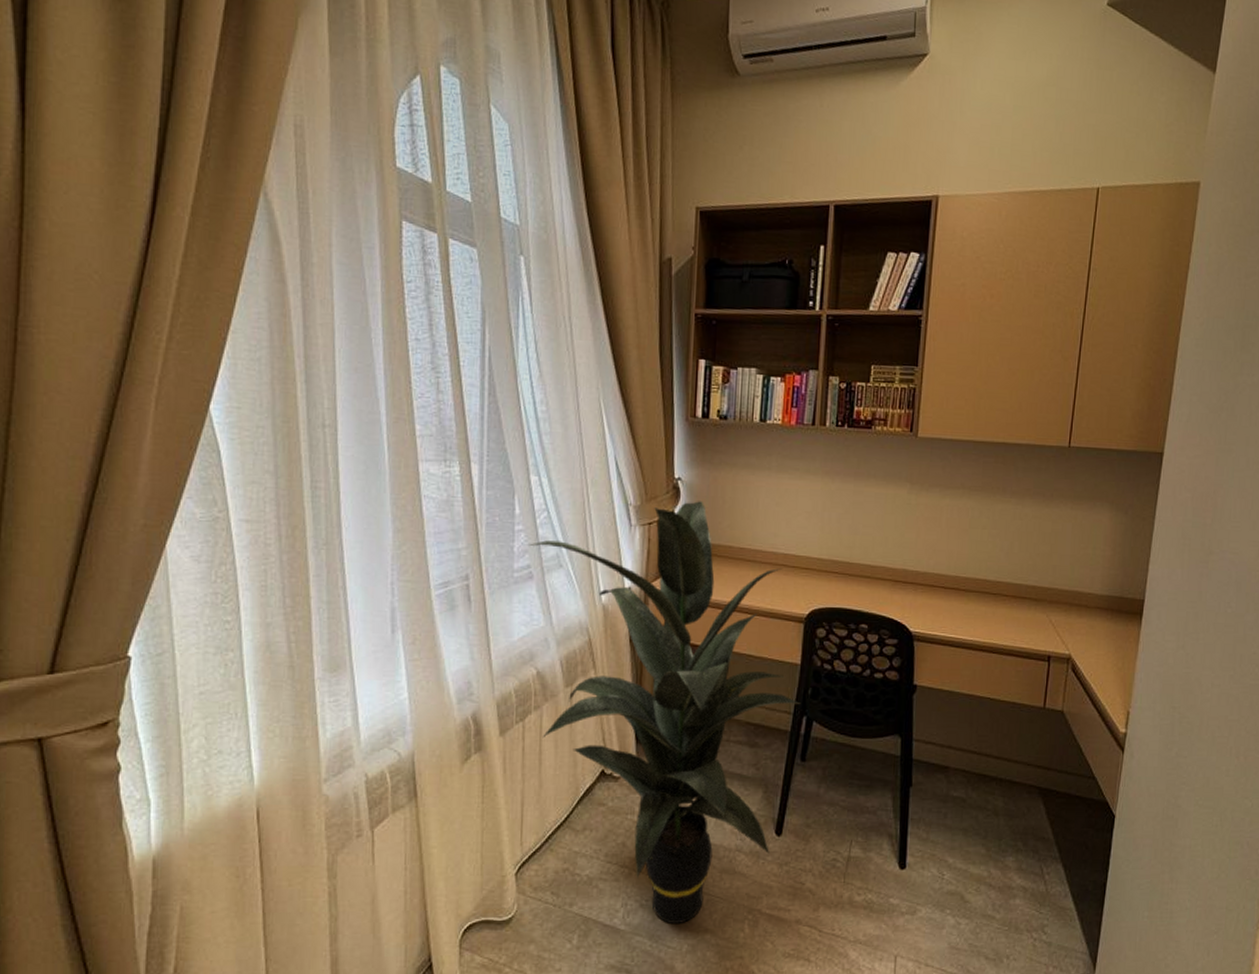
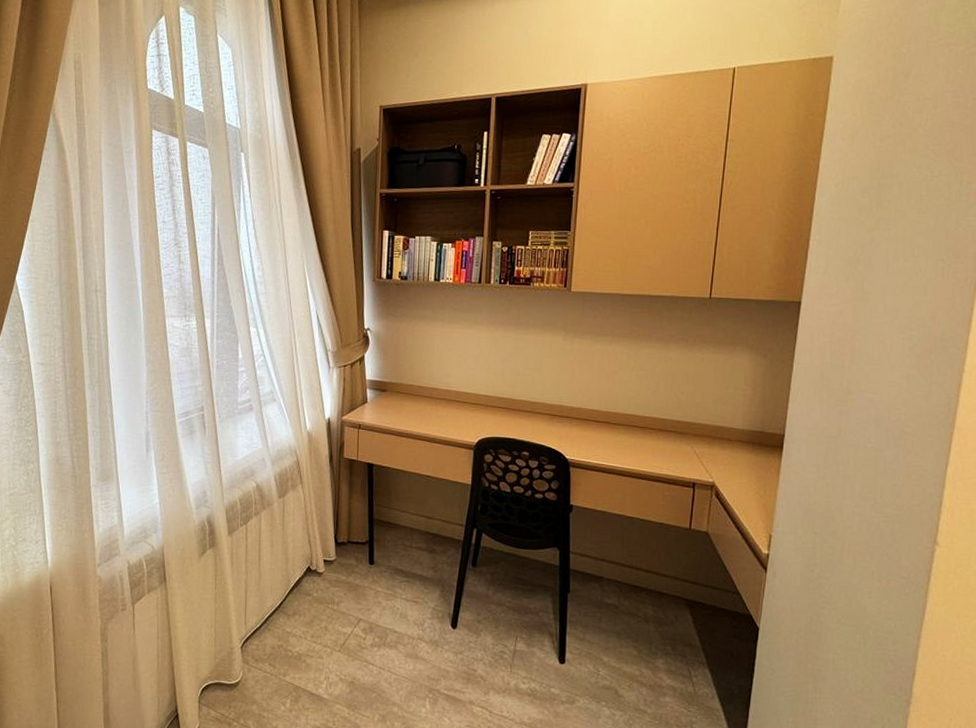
indoor plant: present [527,501,800,925] -> none [248,347,471,698]

